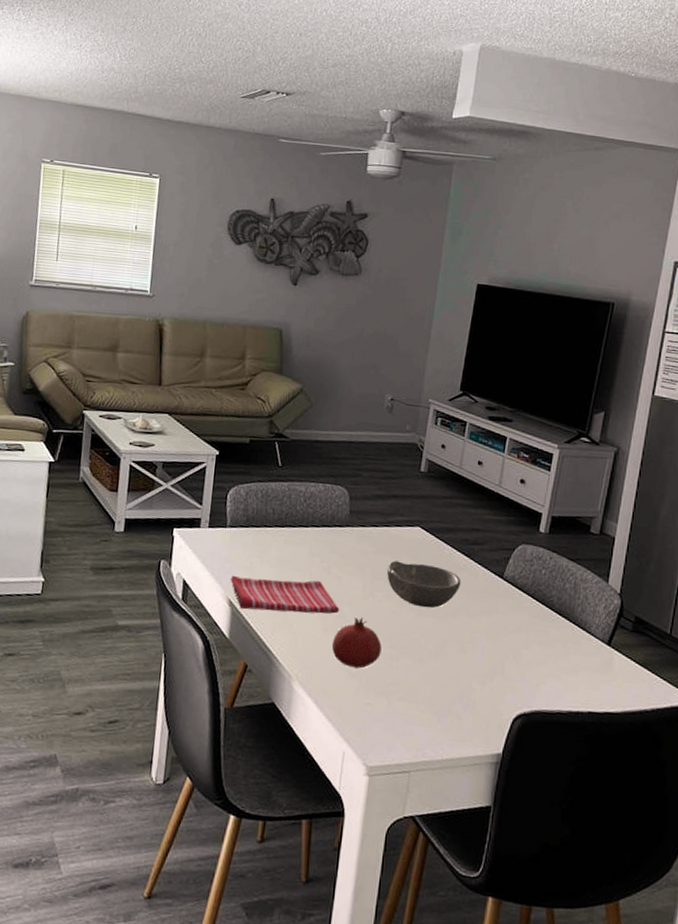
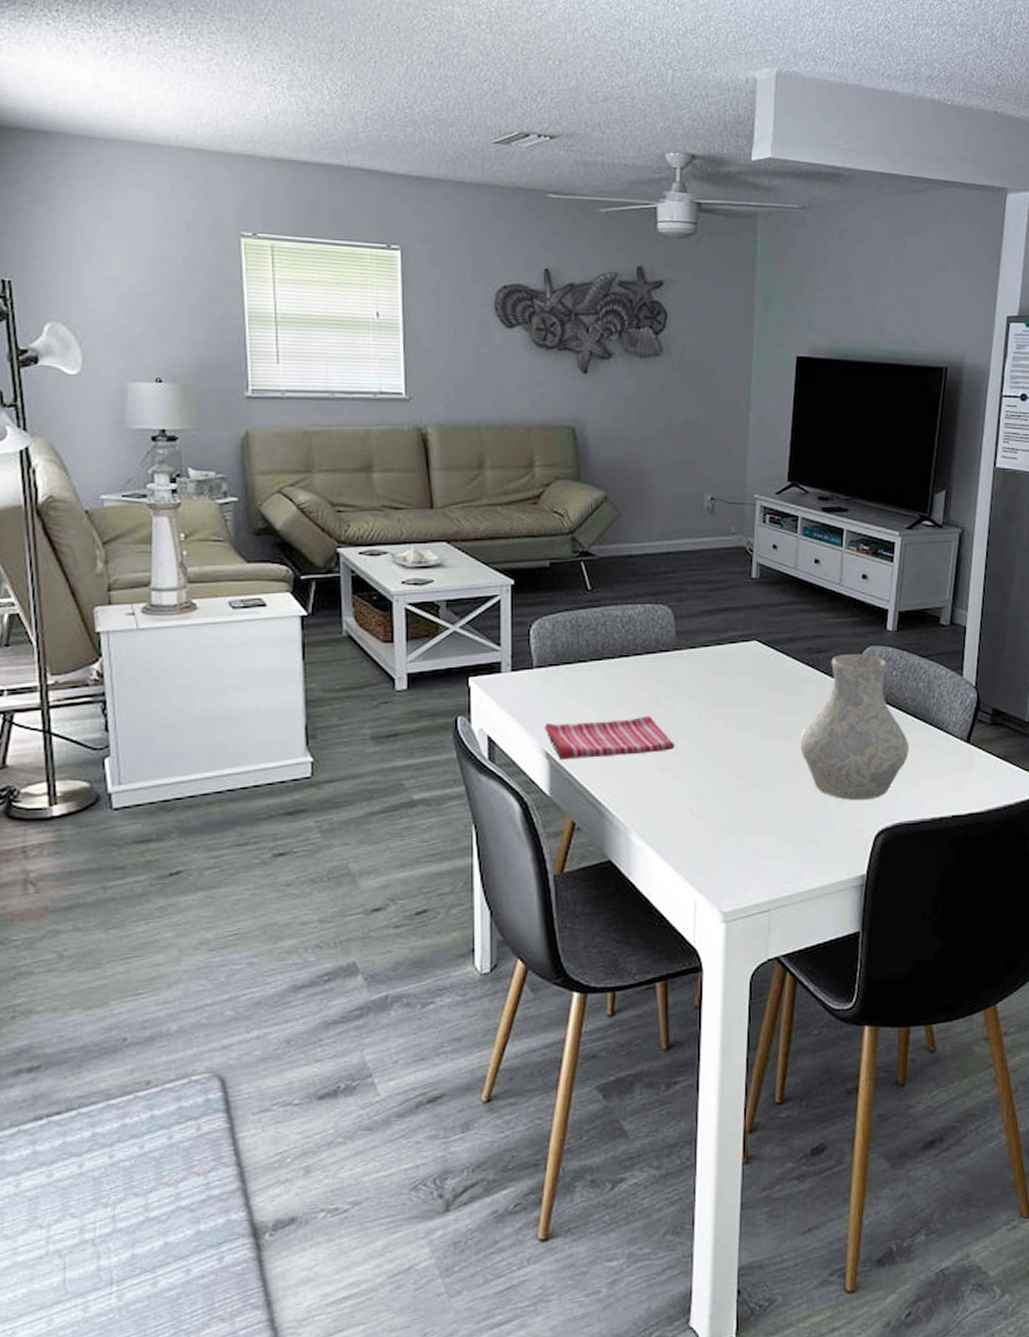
fruit: present [331,617,382,669] -> none [670,750,726,808]
bowl: present [386,560,461,608] -> none [723,681,808,730]
vase: none [450,548,552,685] -> present [800,653,909,801]

